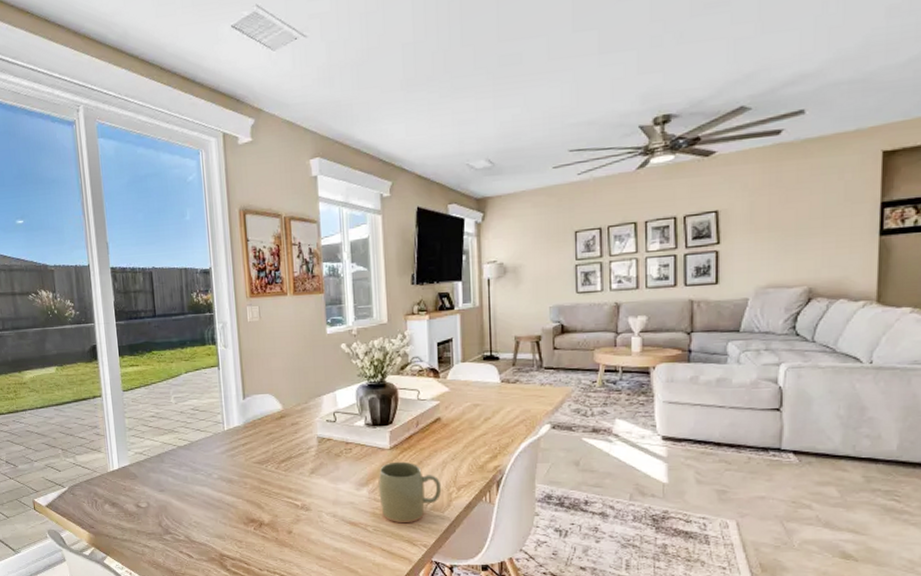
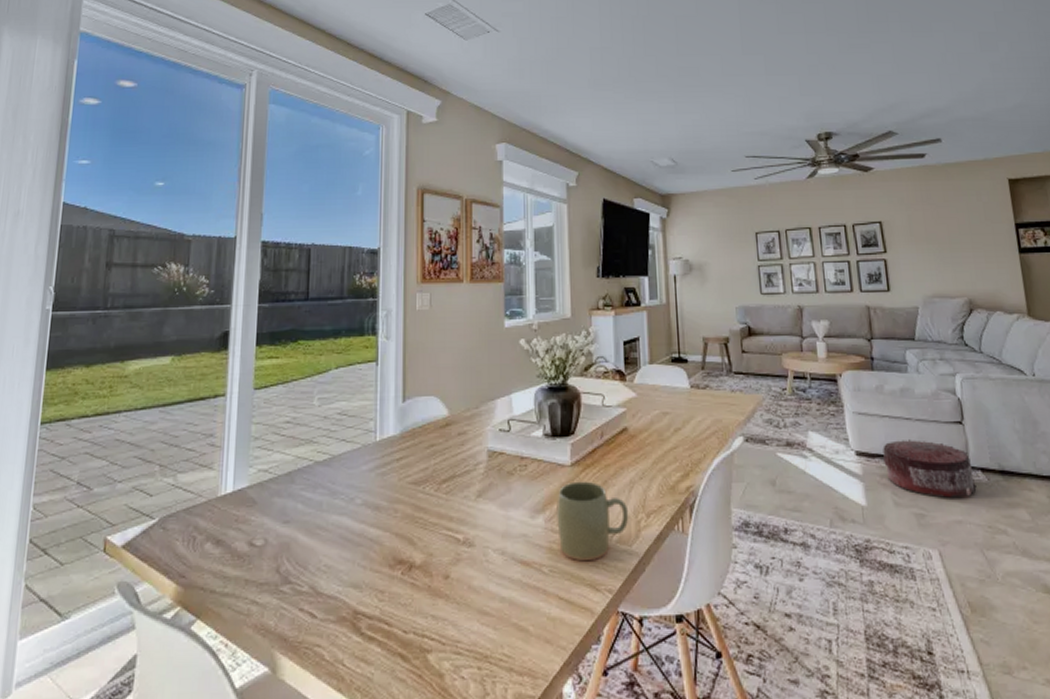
pouf: none [691,424,786,477] -> present [883,438,977,498]

